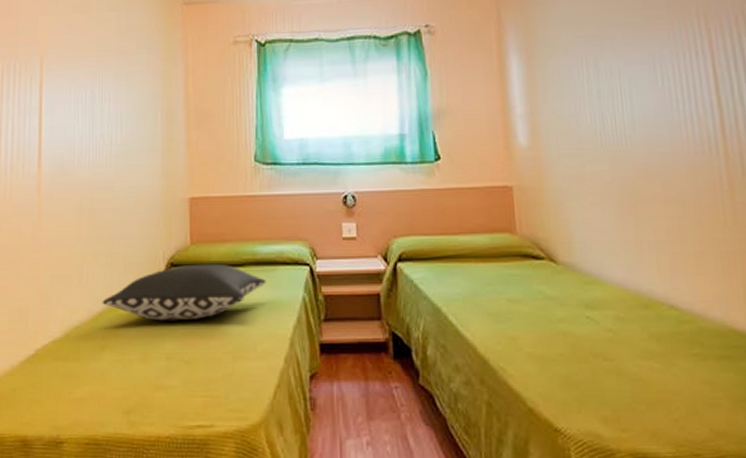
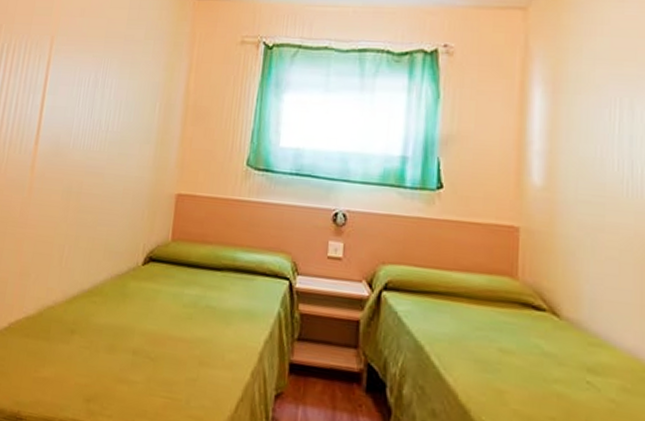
pillow: present [102,263,266,321] -> none [78,261,243,318]

